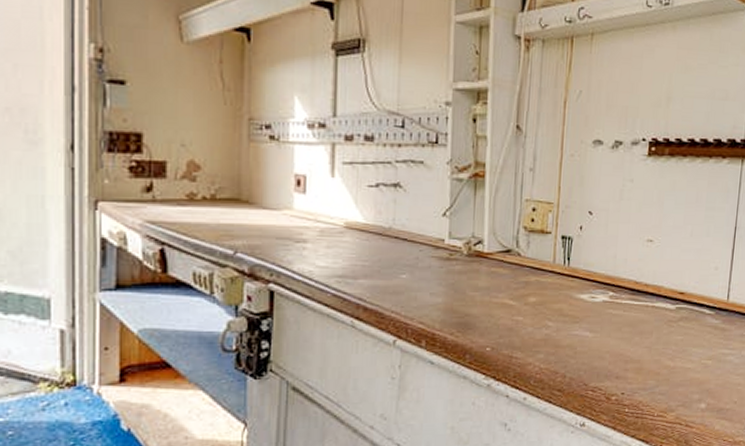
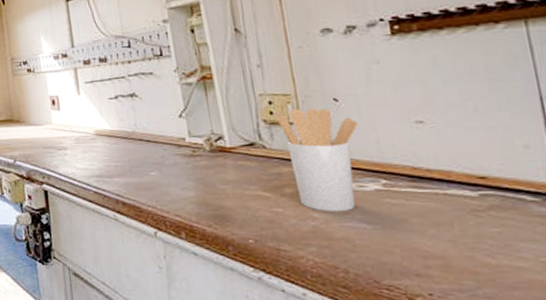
utensil holder: none [536,218,603,321] -> present [276,108,358,212]

